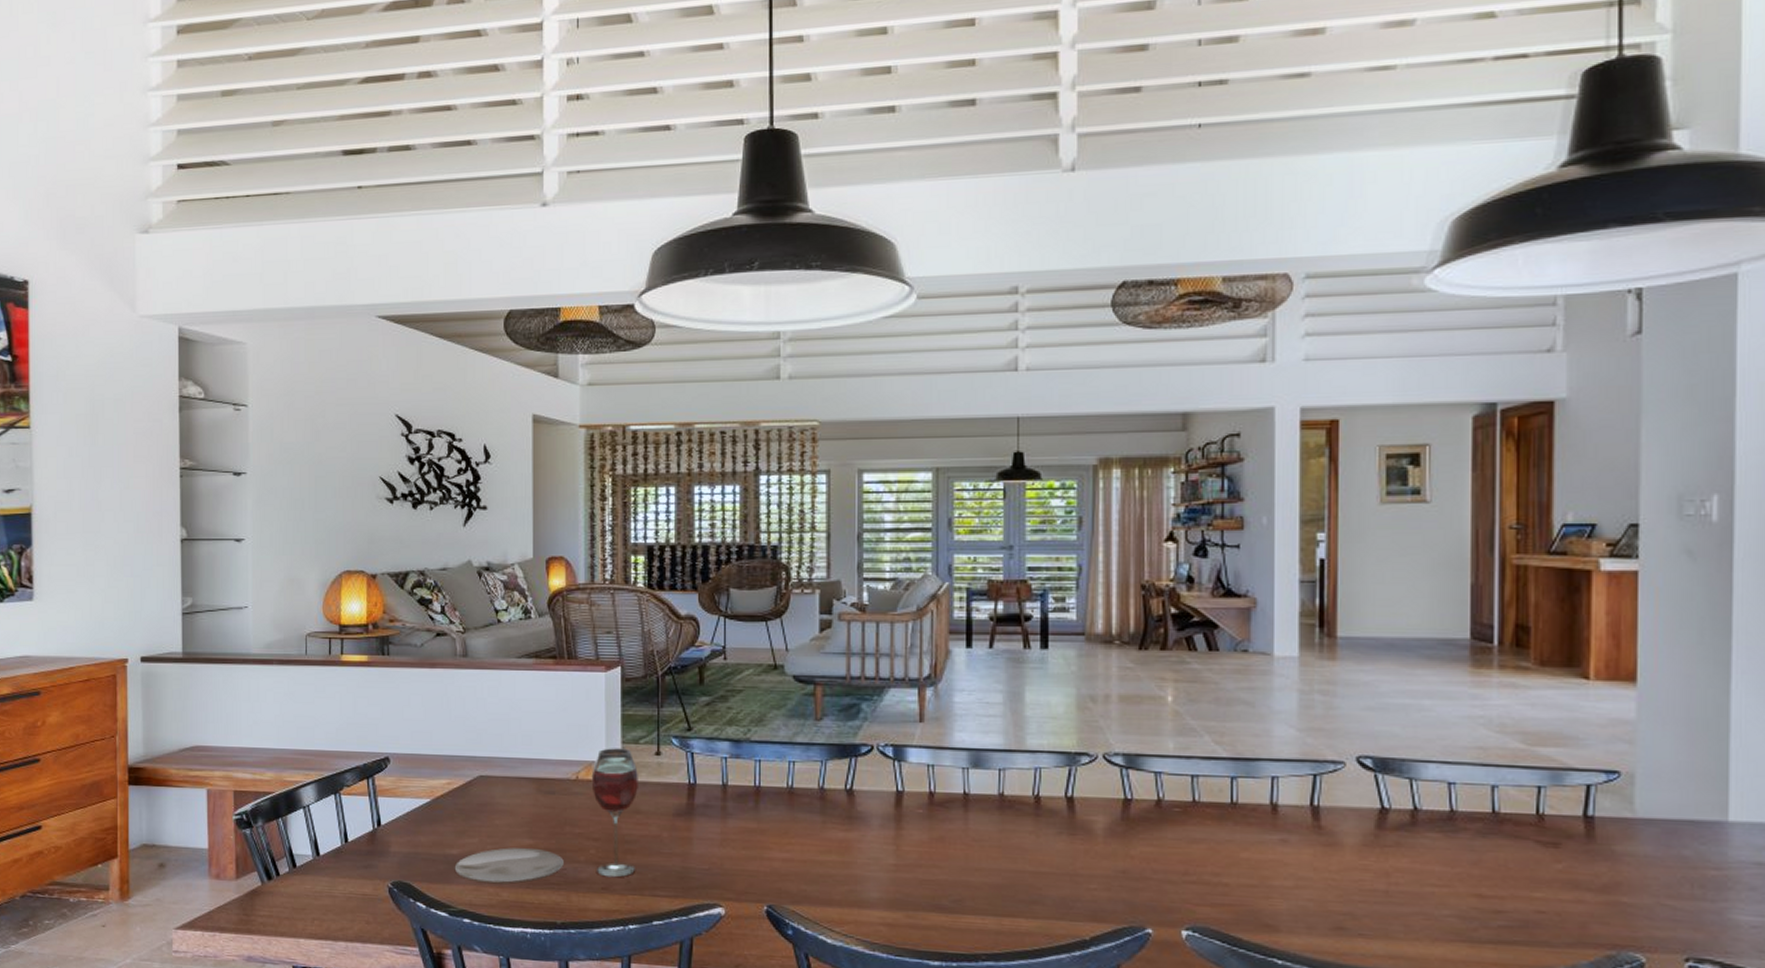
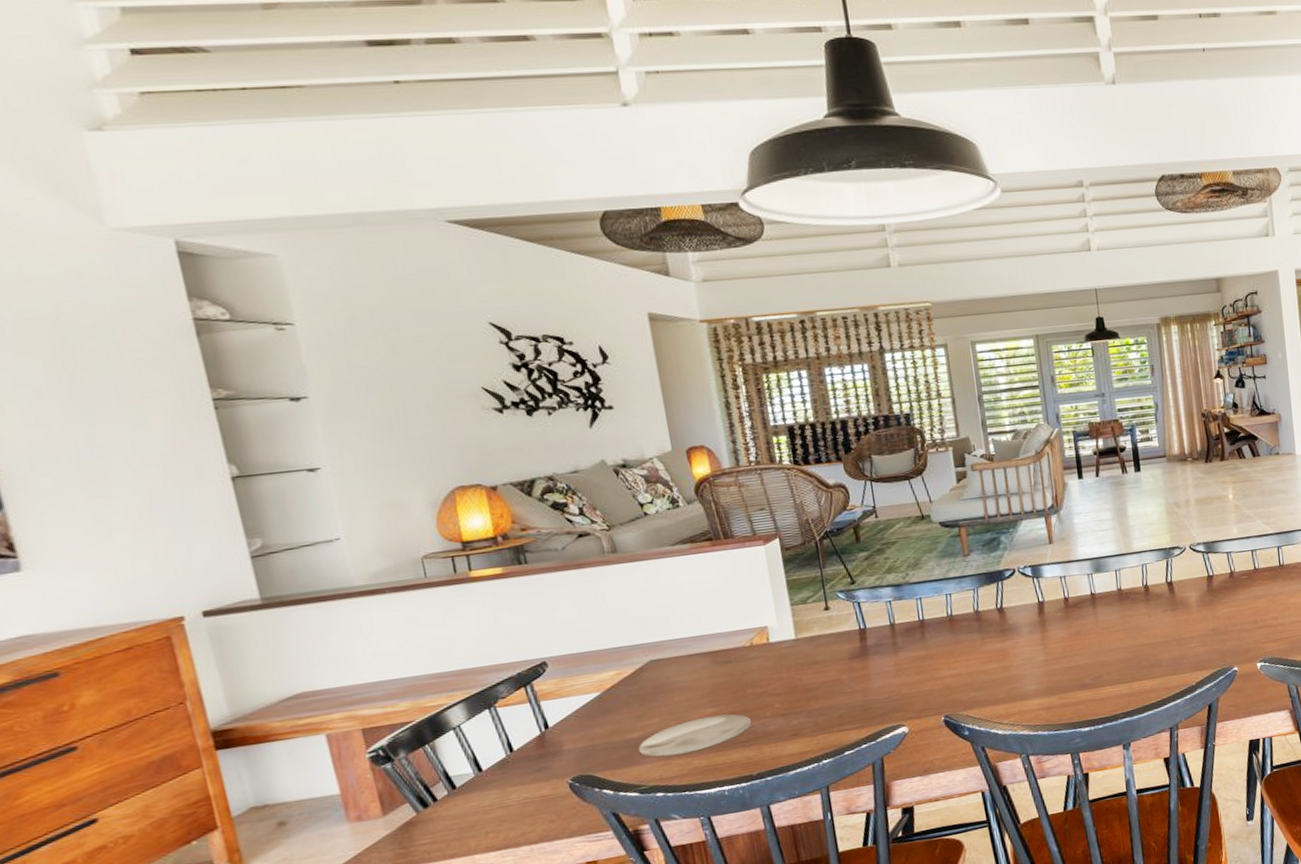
wineglass: present [591,748,638,878] -> none [765,609,821,725]

